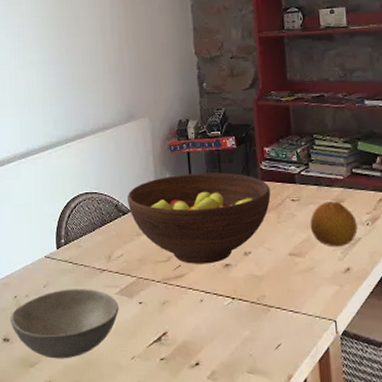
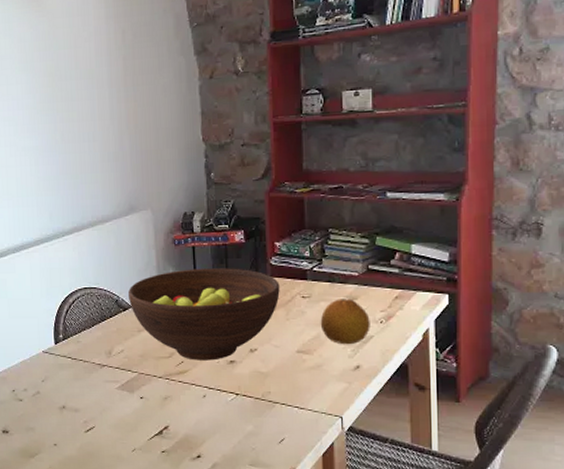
soup bowl: present [10,289,119,359] -> none [8,383,120,451]

